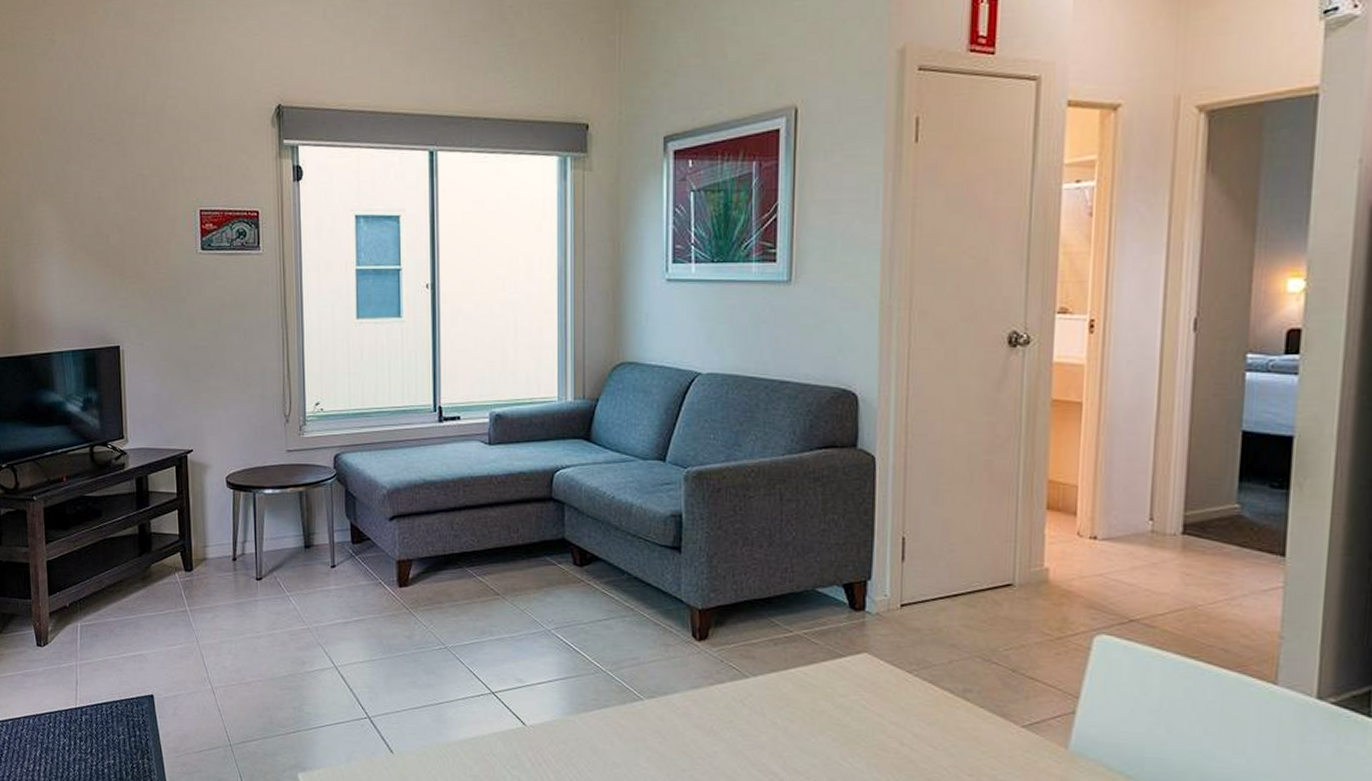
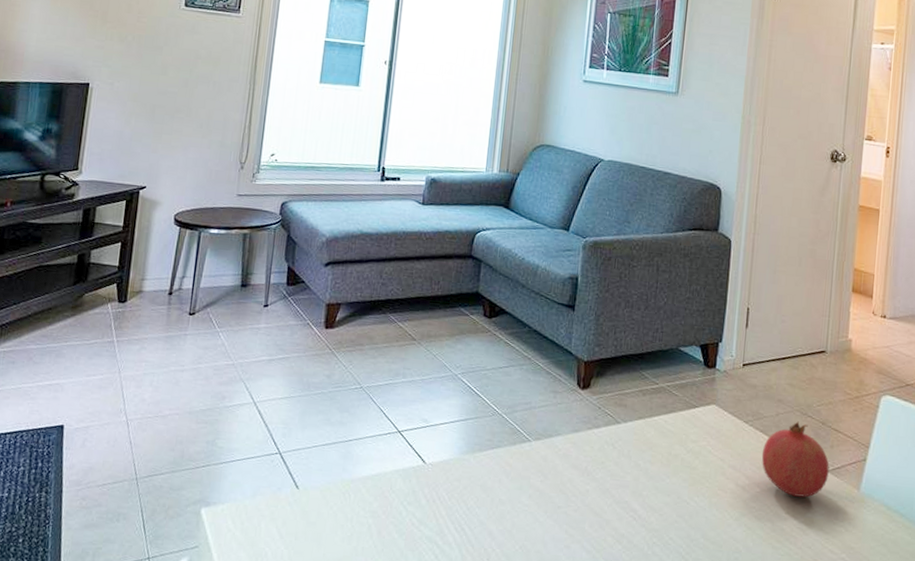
fruit: none [932,669,1025,757] -> present [761,421,829,498]

